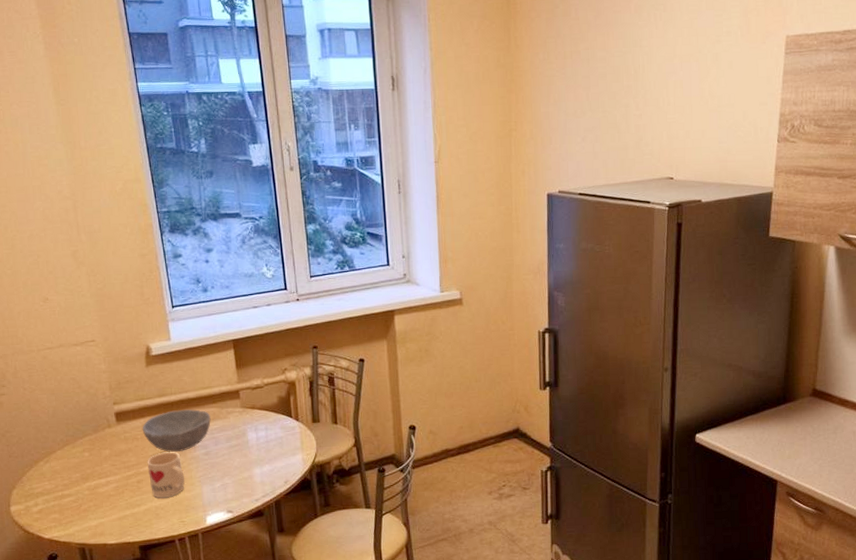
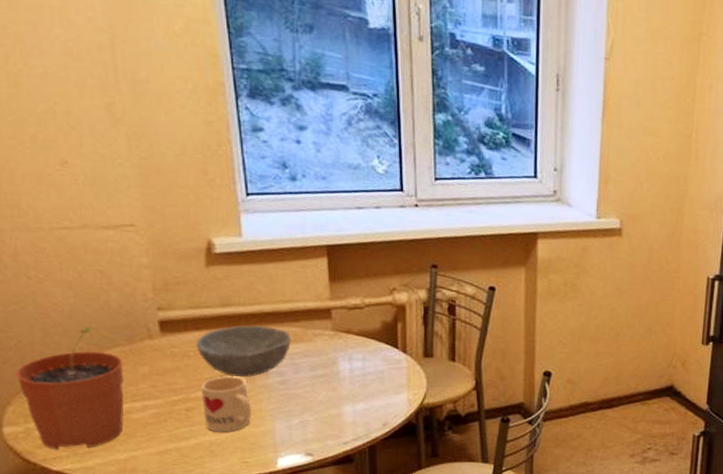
plant pot: none [18,423,93,522] -> present [15,327,124,450]

